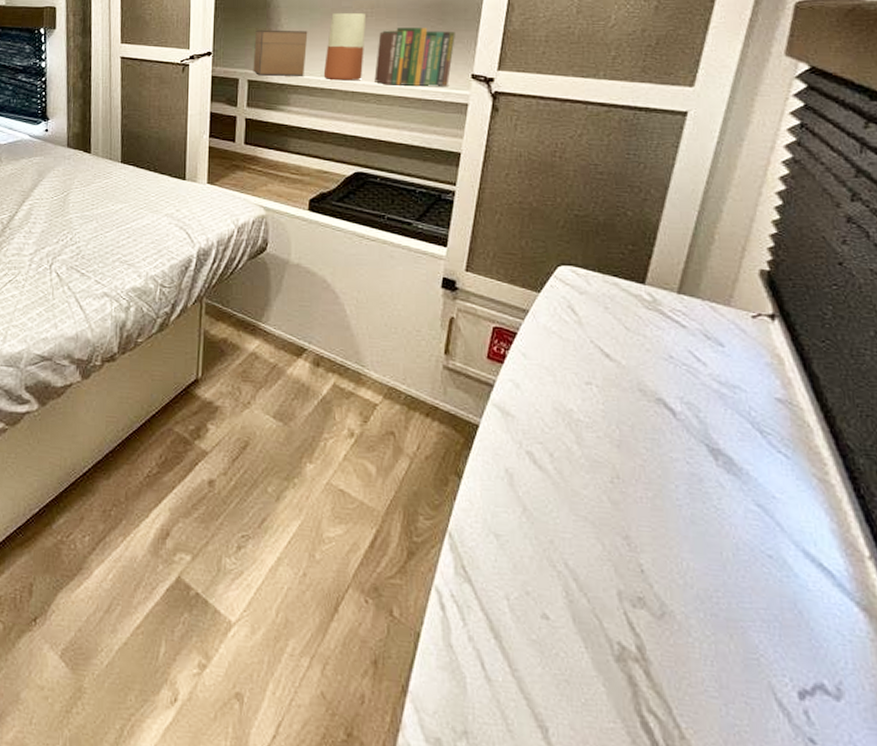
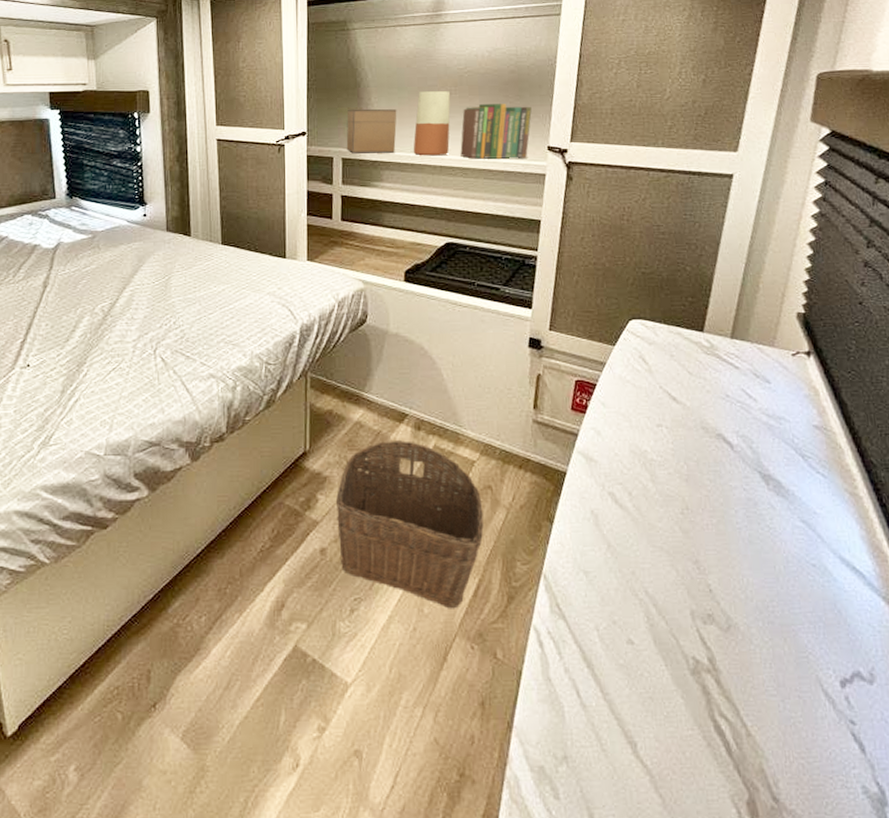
wicker basket: none [227,375,384,558] -> present [336,441,484,609]

